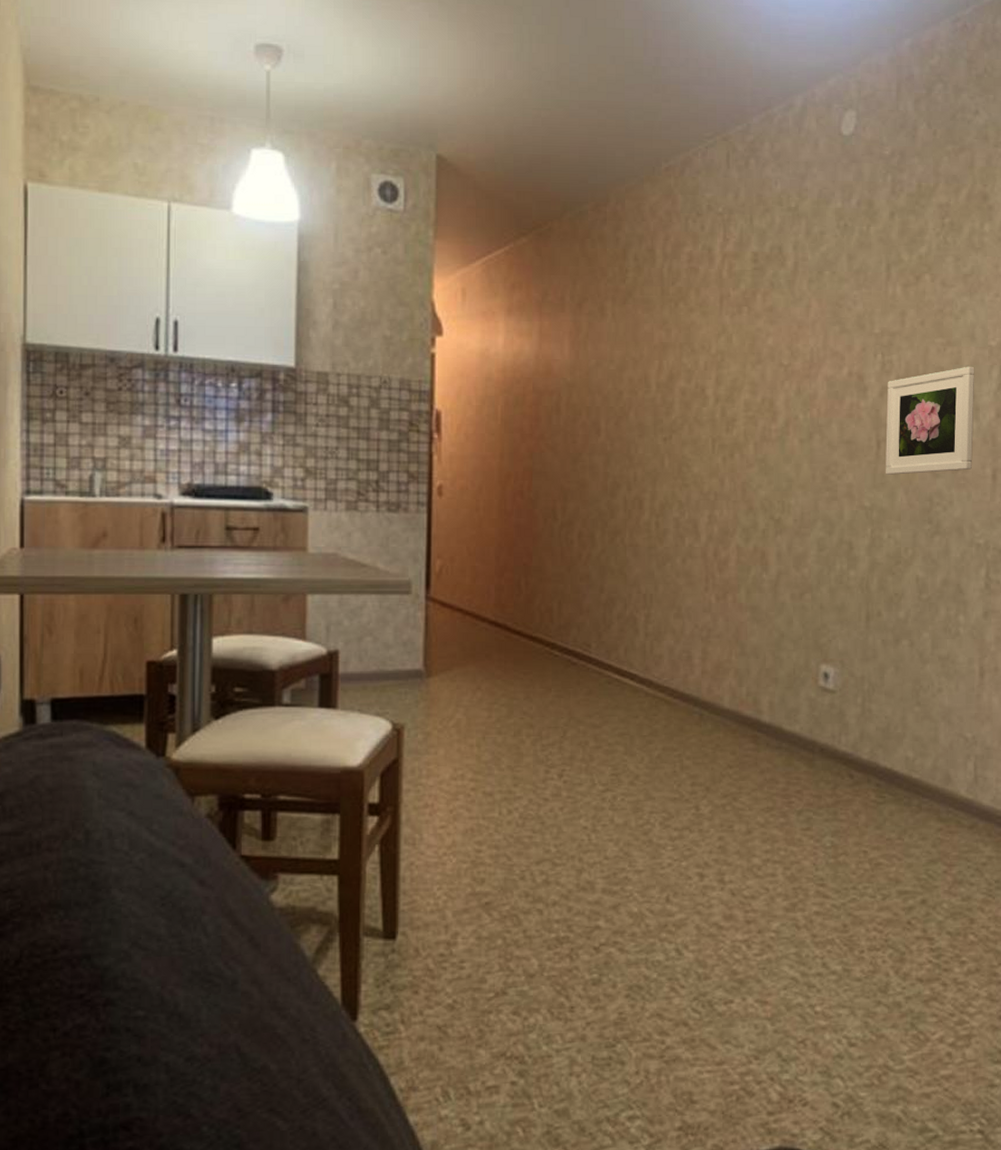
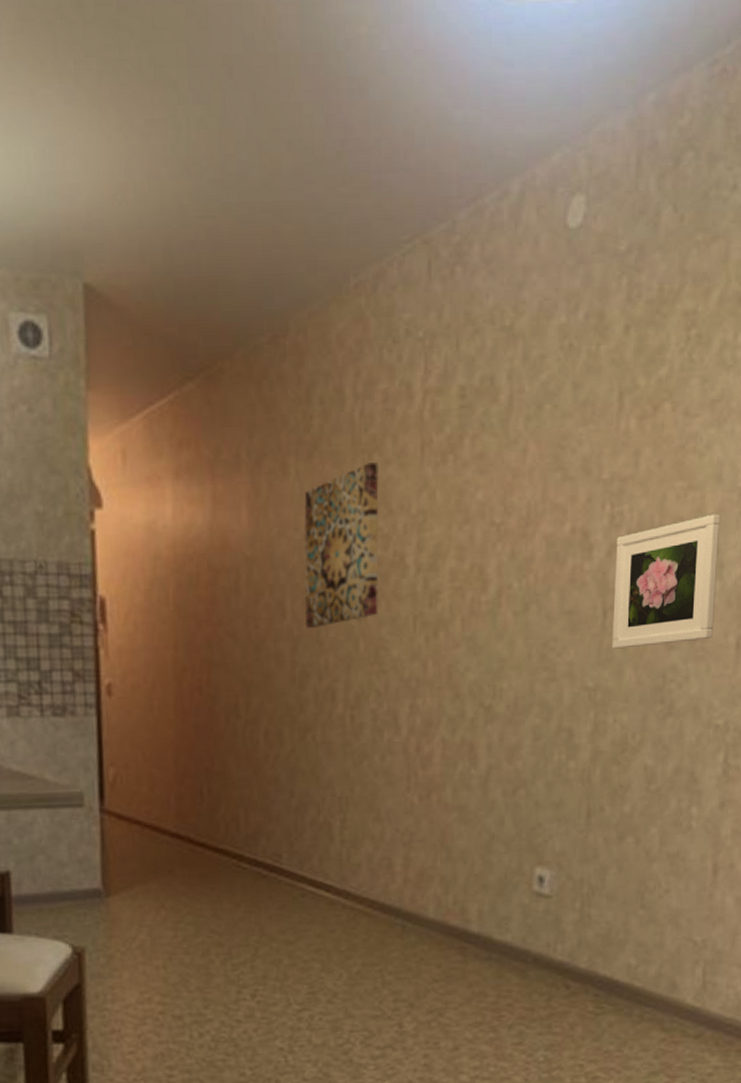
wall art: none [617,310,684,445] -> present [304,462,379,628]

